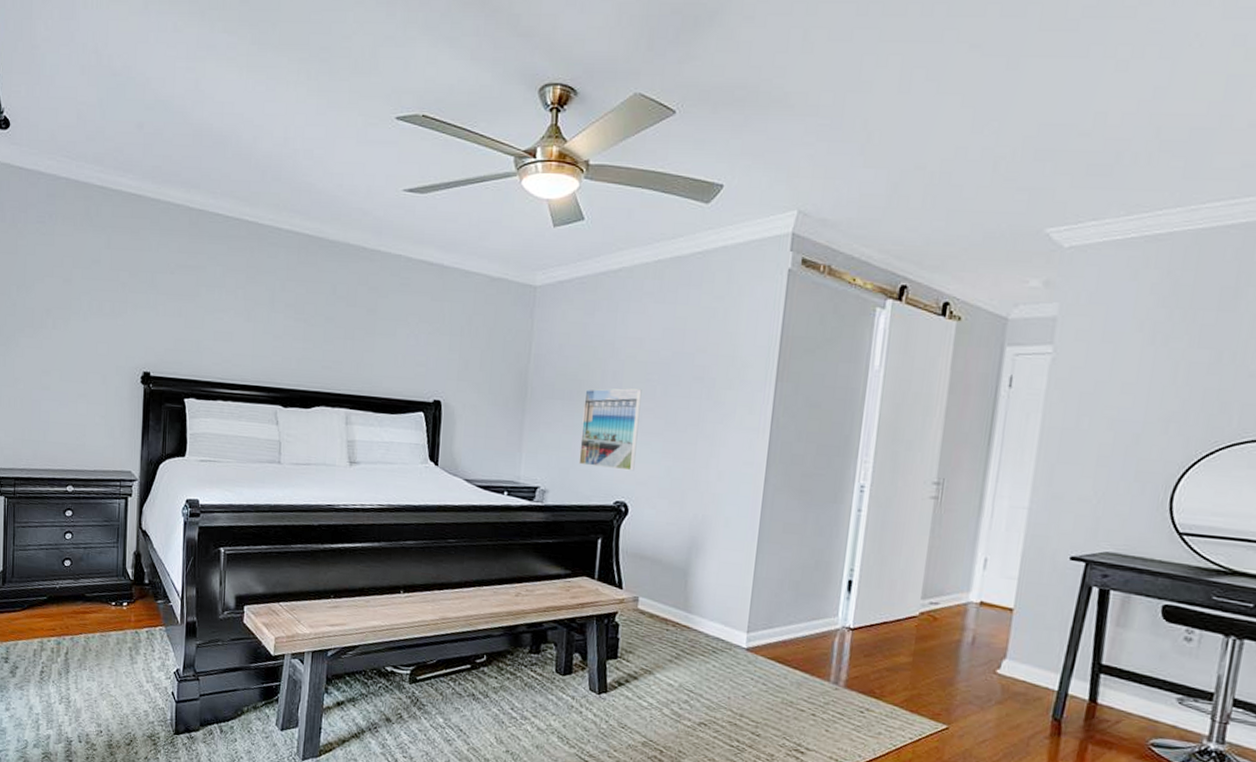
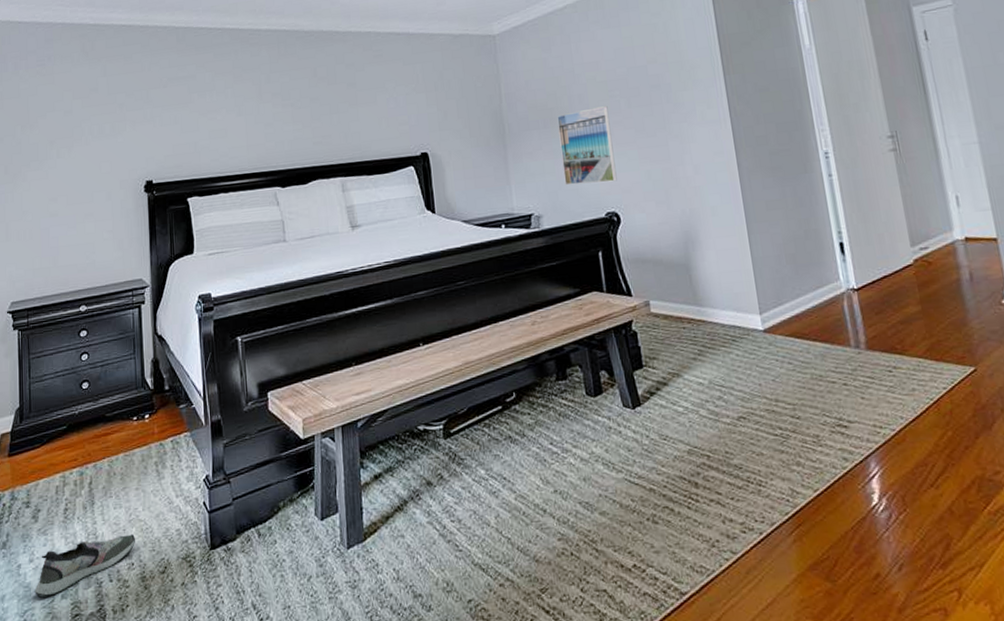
shoe: none [9,702,105,743] -> present [34,534,135,598]

